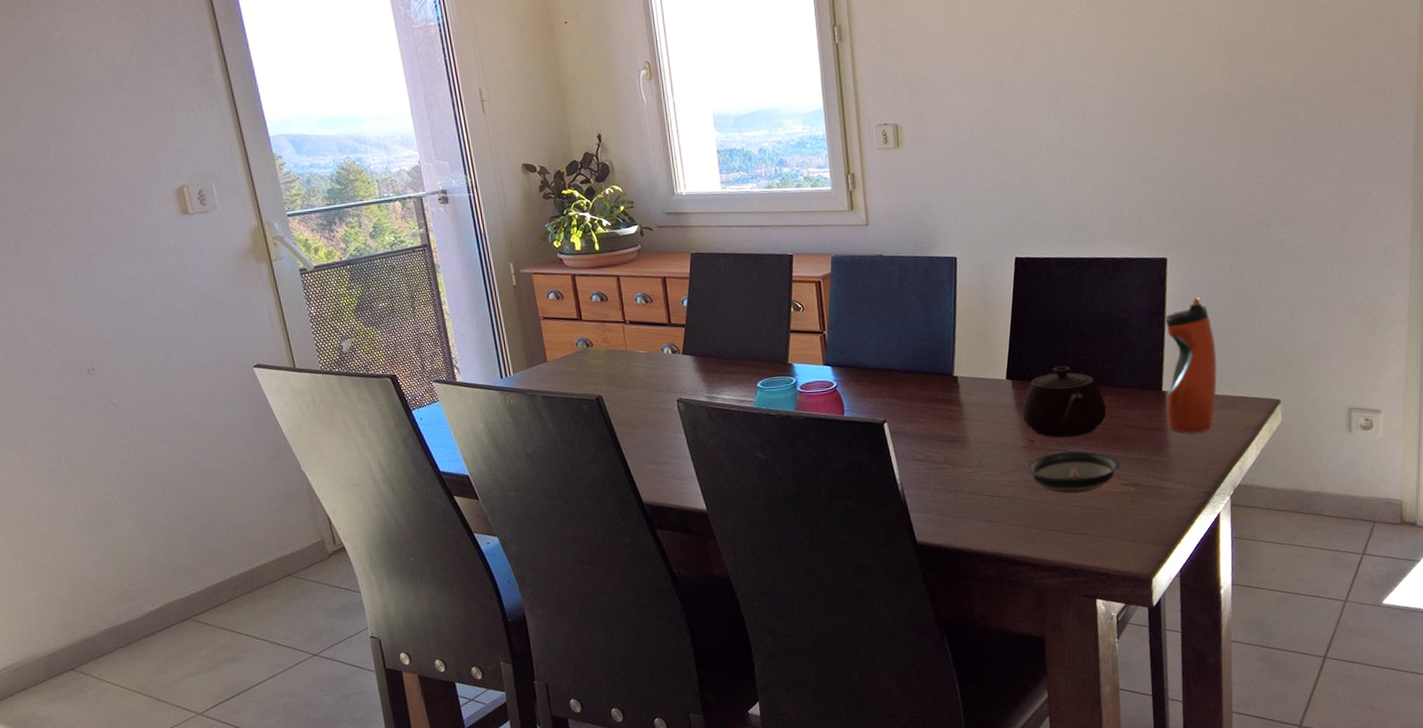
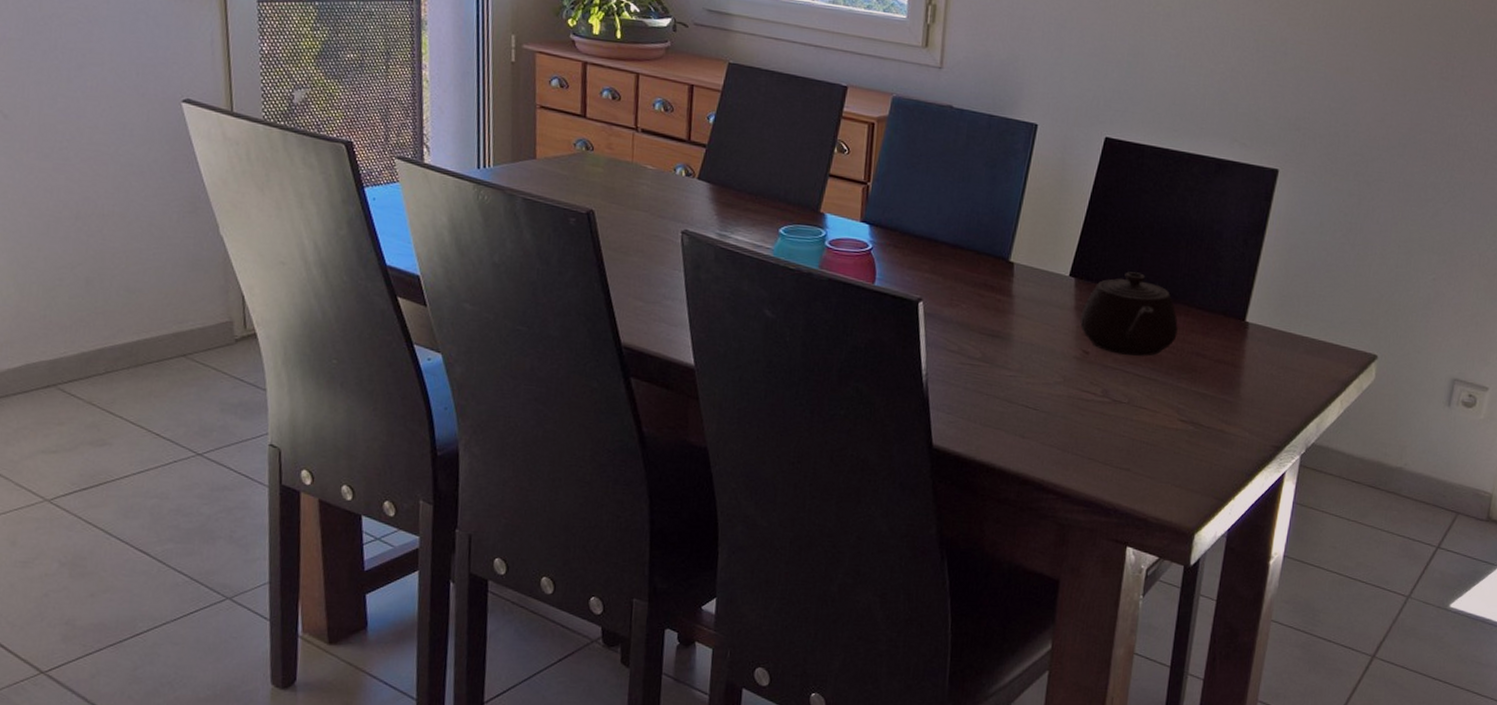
saucer: present [1026,451,1120,494] -> none [1074,370,1182,422]
water bottle: present [1165,297,1217,433] -> none [1244,221,1316,377]

